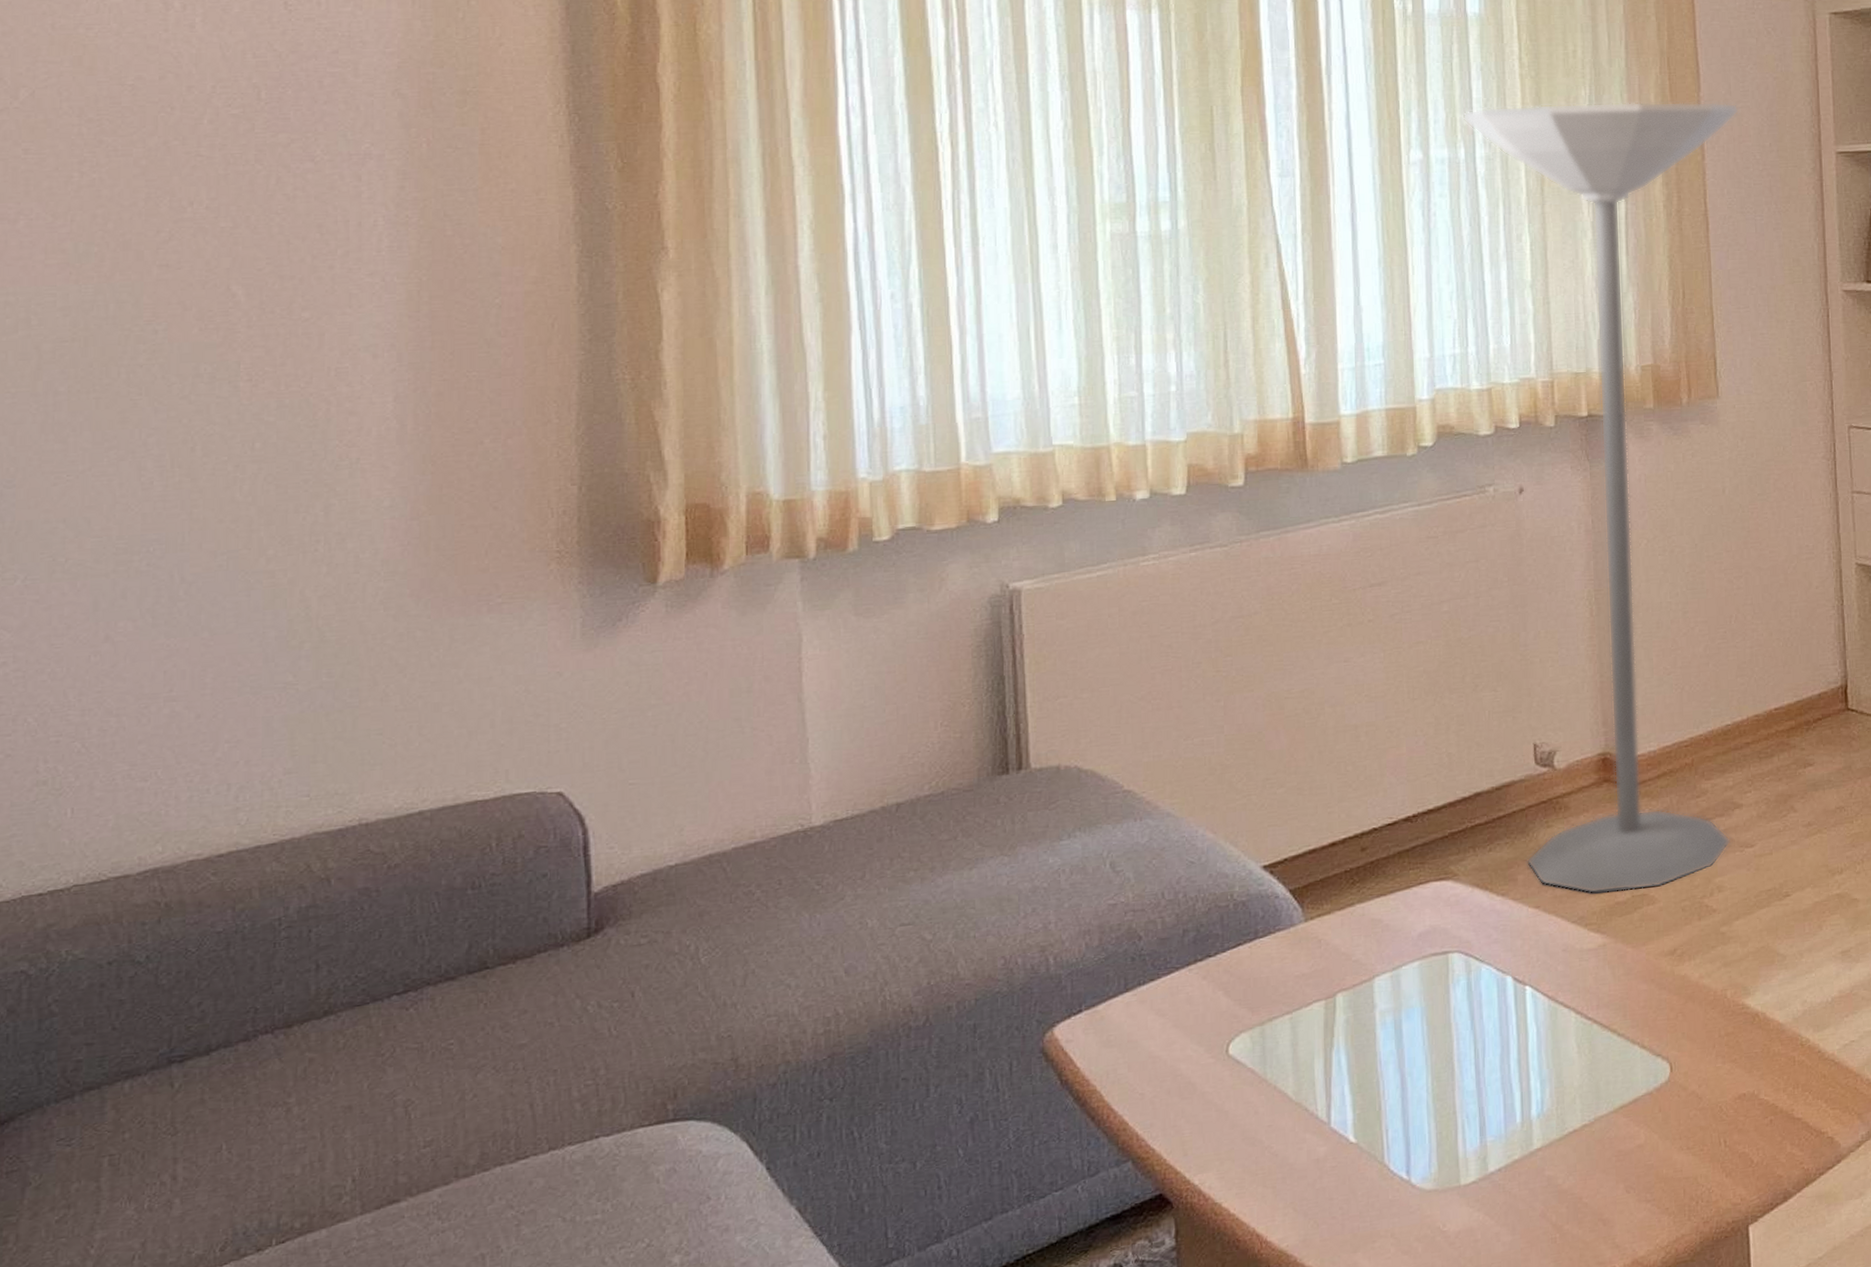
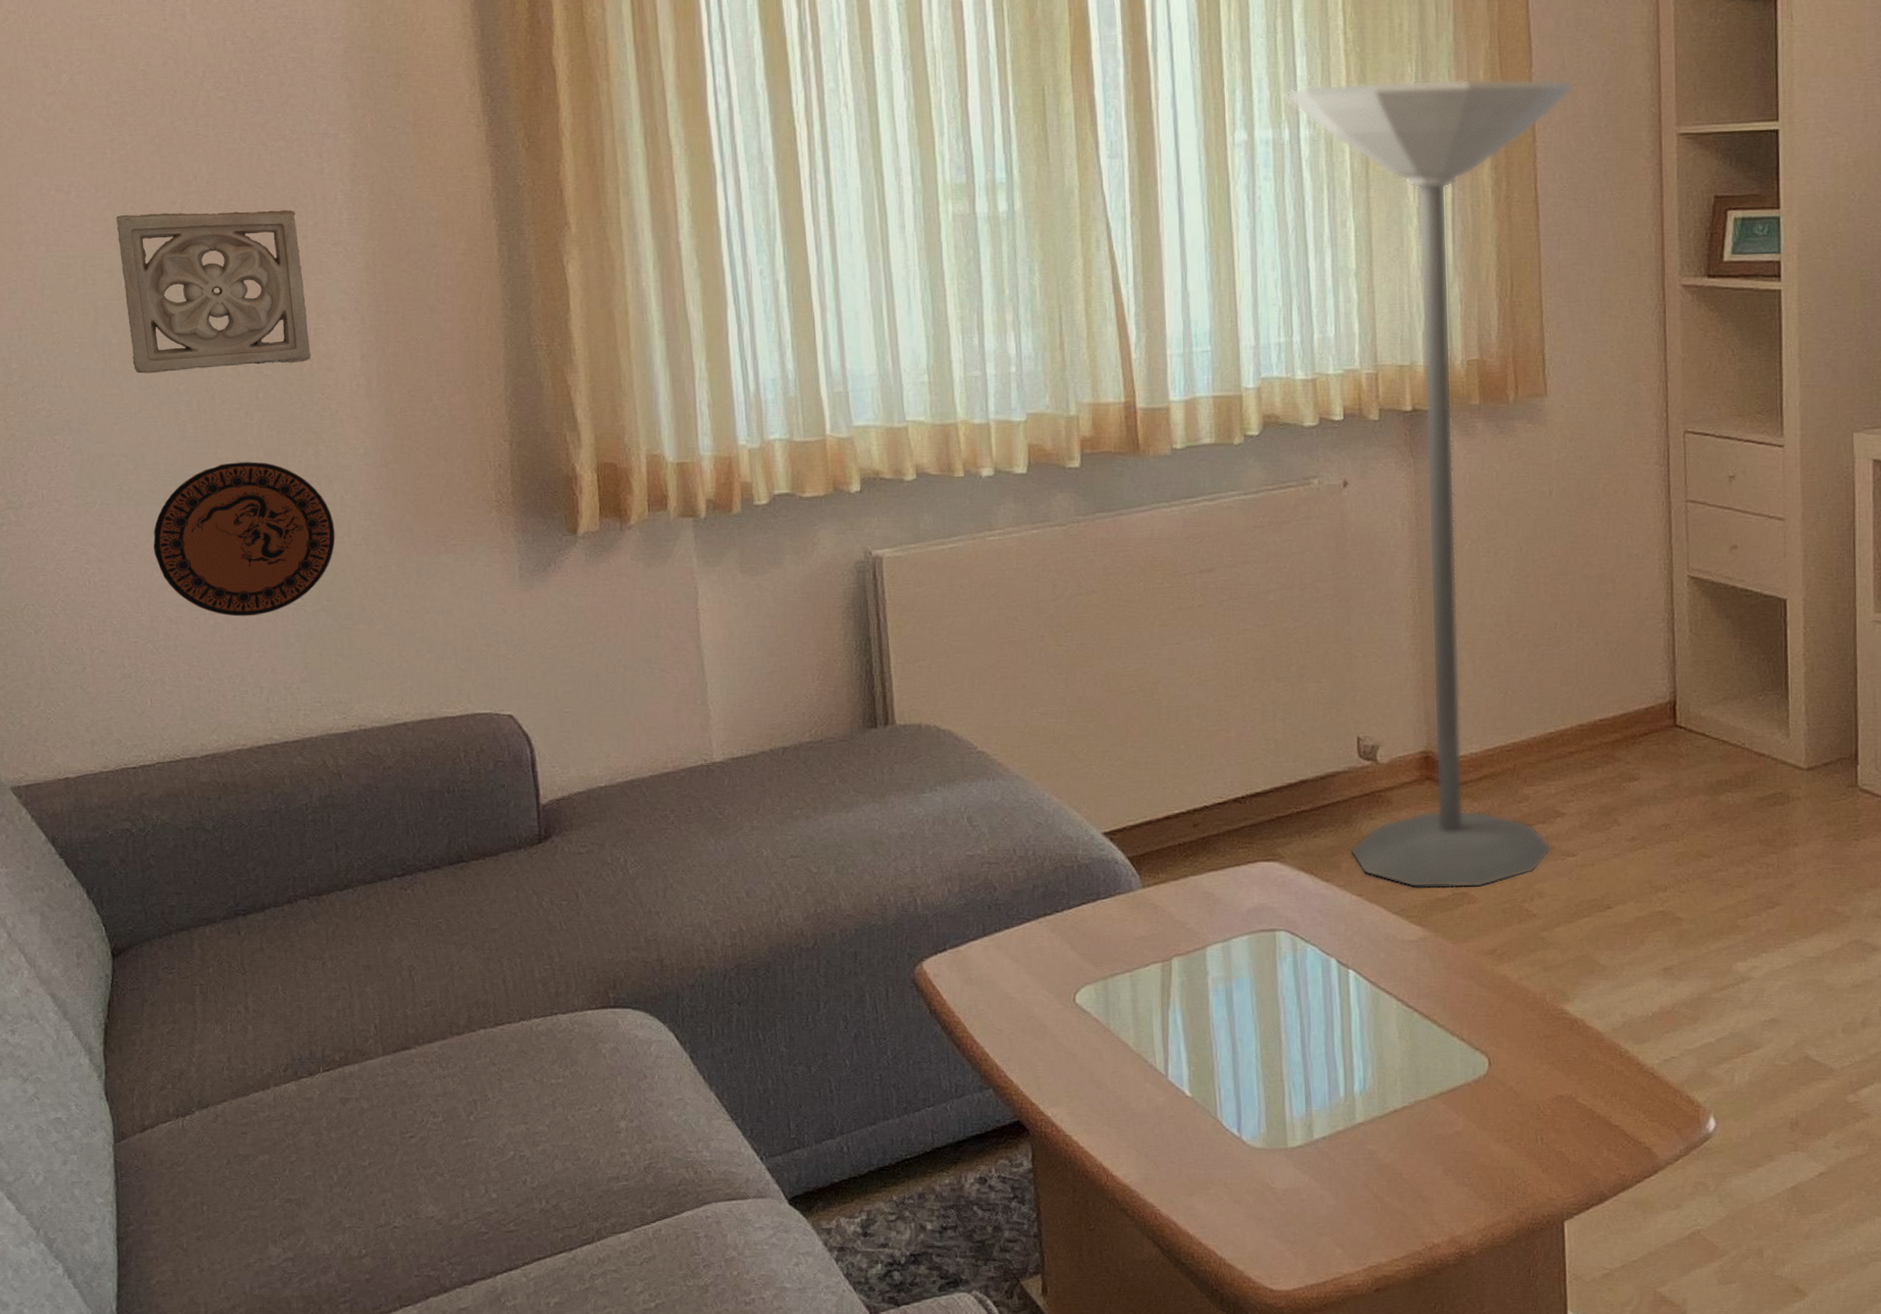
wall ornament: none [78,237,329,426] -> present [115,210,311,374]
decorative plate: none [94,521,344,703] -> present [153,462,336,617]

